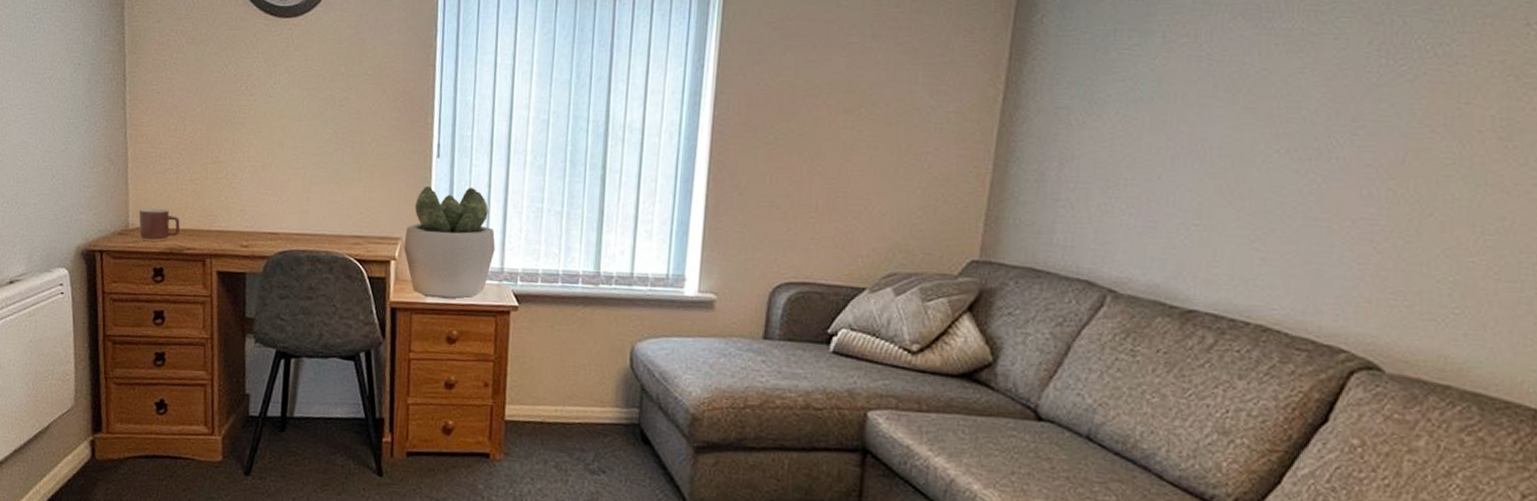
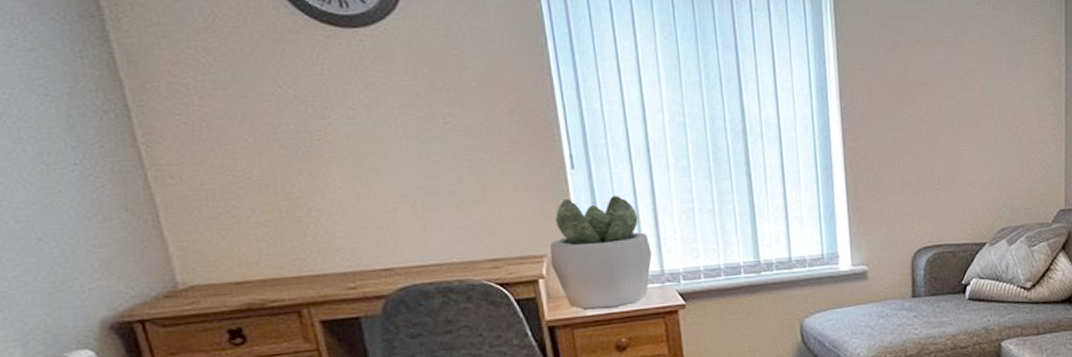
mug: present [139,208,181,242] -> none [190,259,257,301]

